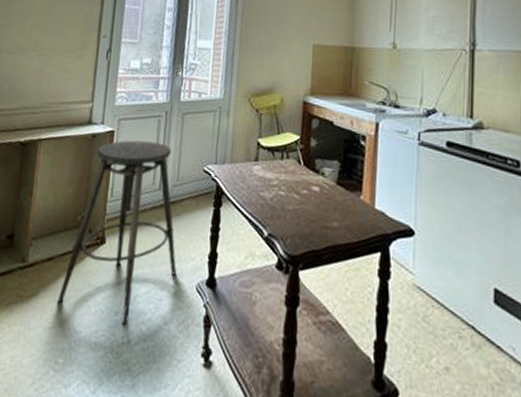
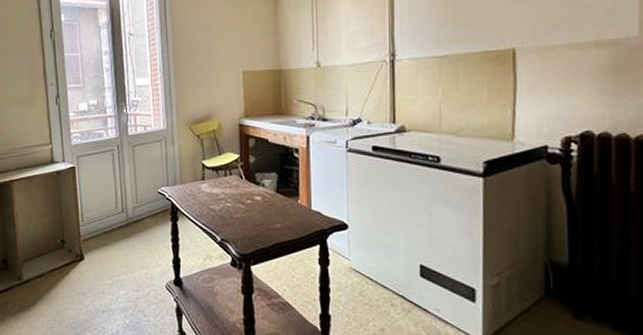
stool: present [57,140,177,325] -> none [53,173,147,320]

